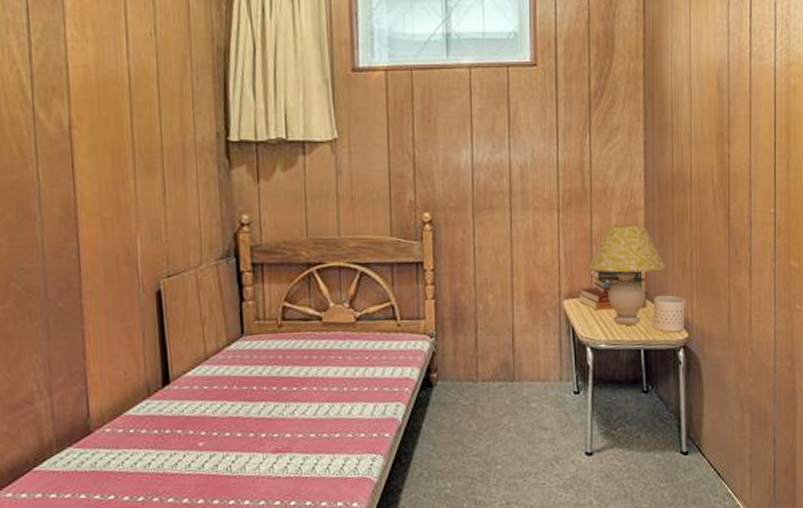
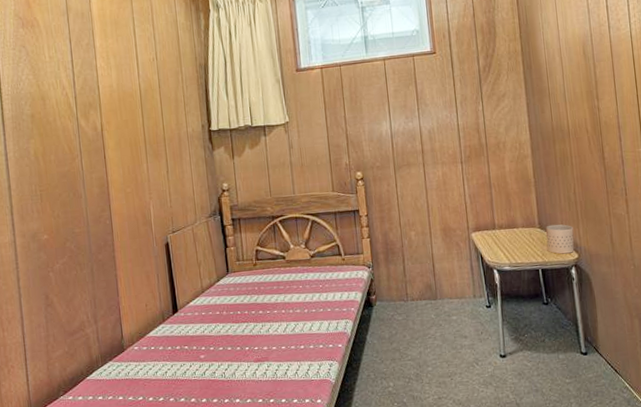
books: present [579,269,647,311] -> none [483,206,541,241]
table lamp: present [588,225,667,325] -> none [489,169,555,251]

